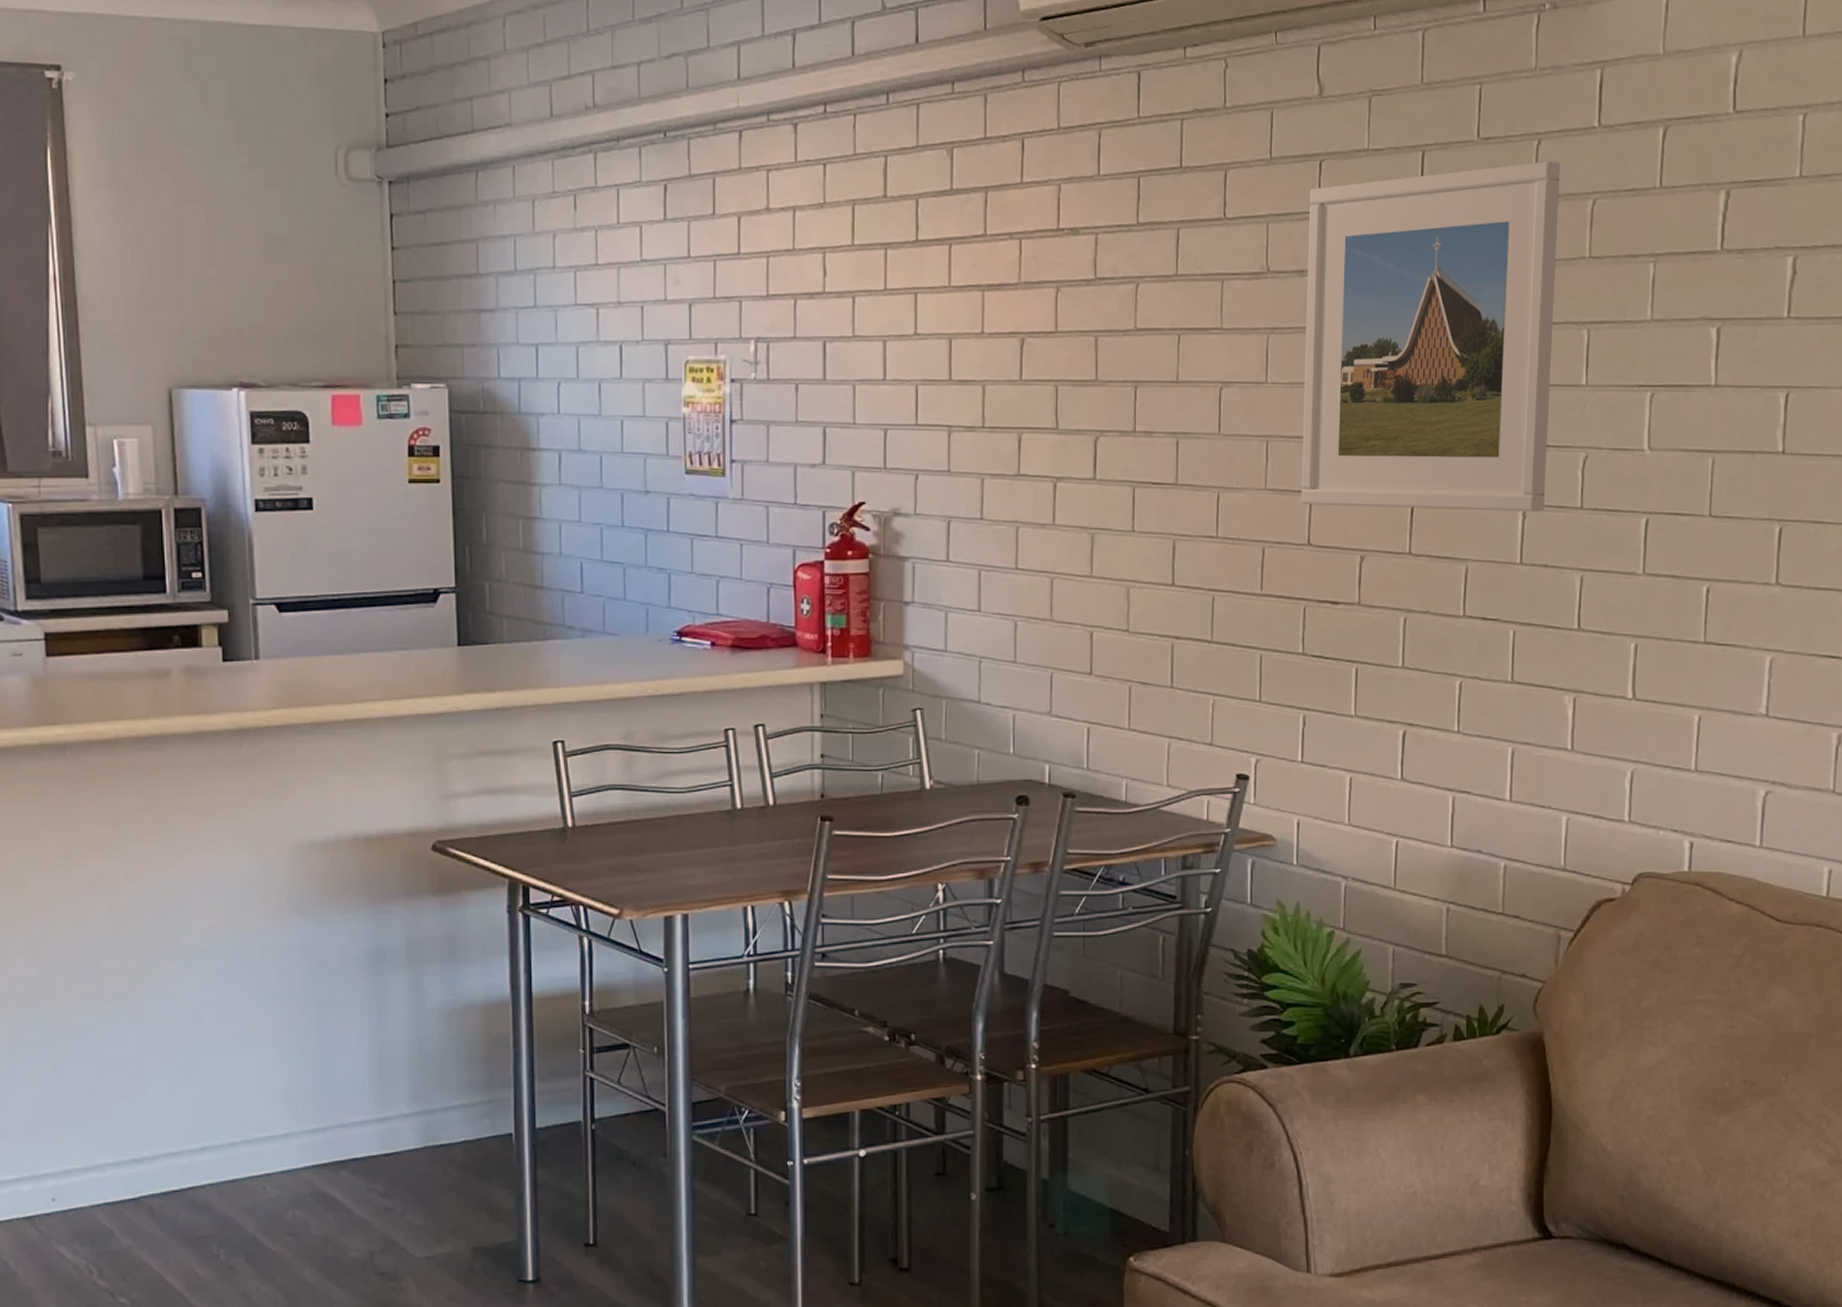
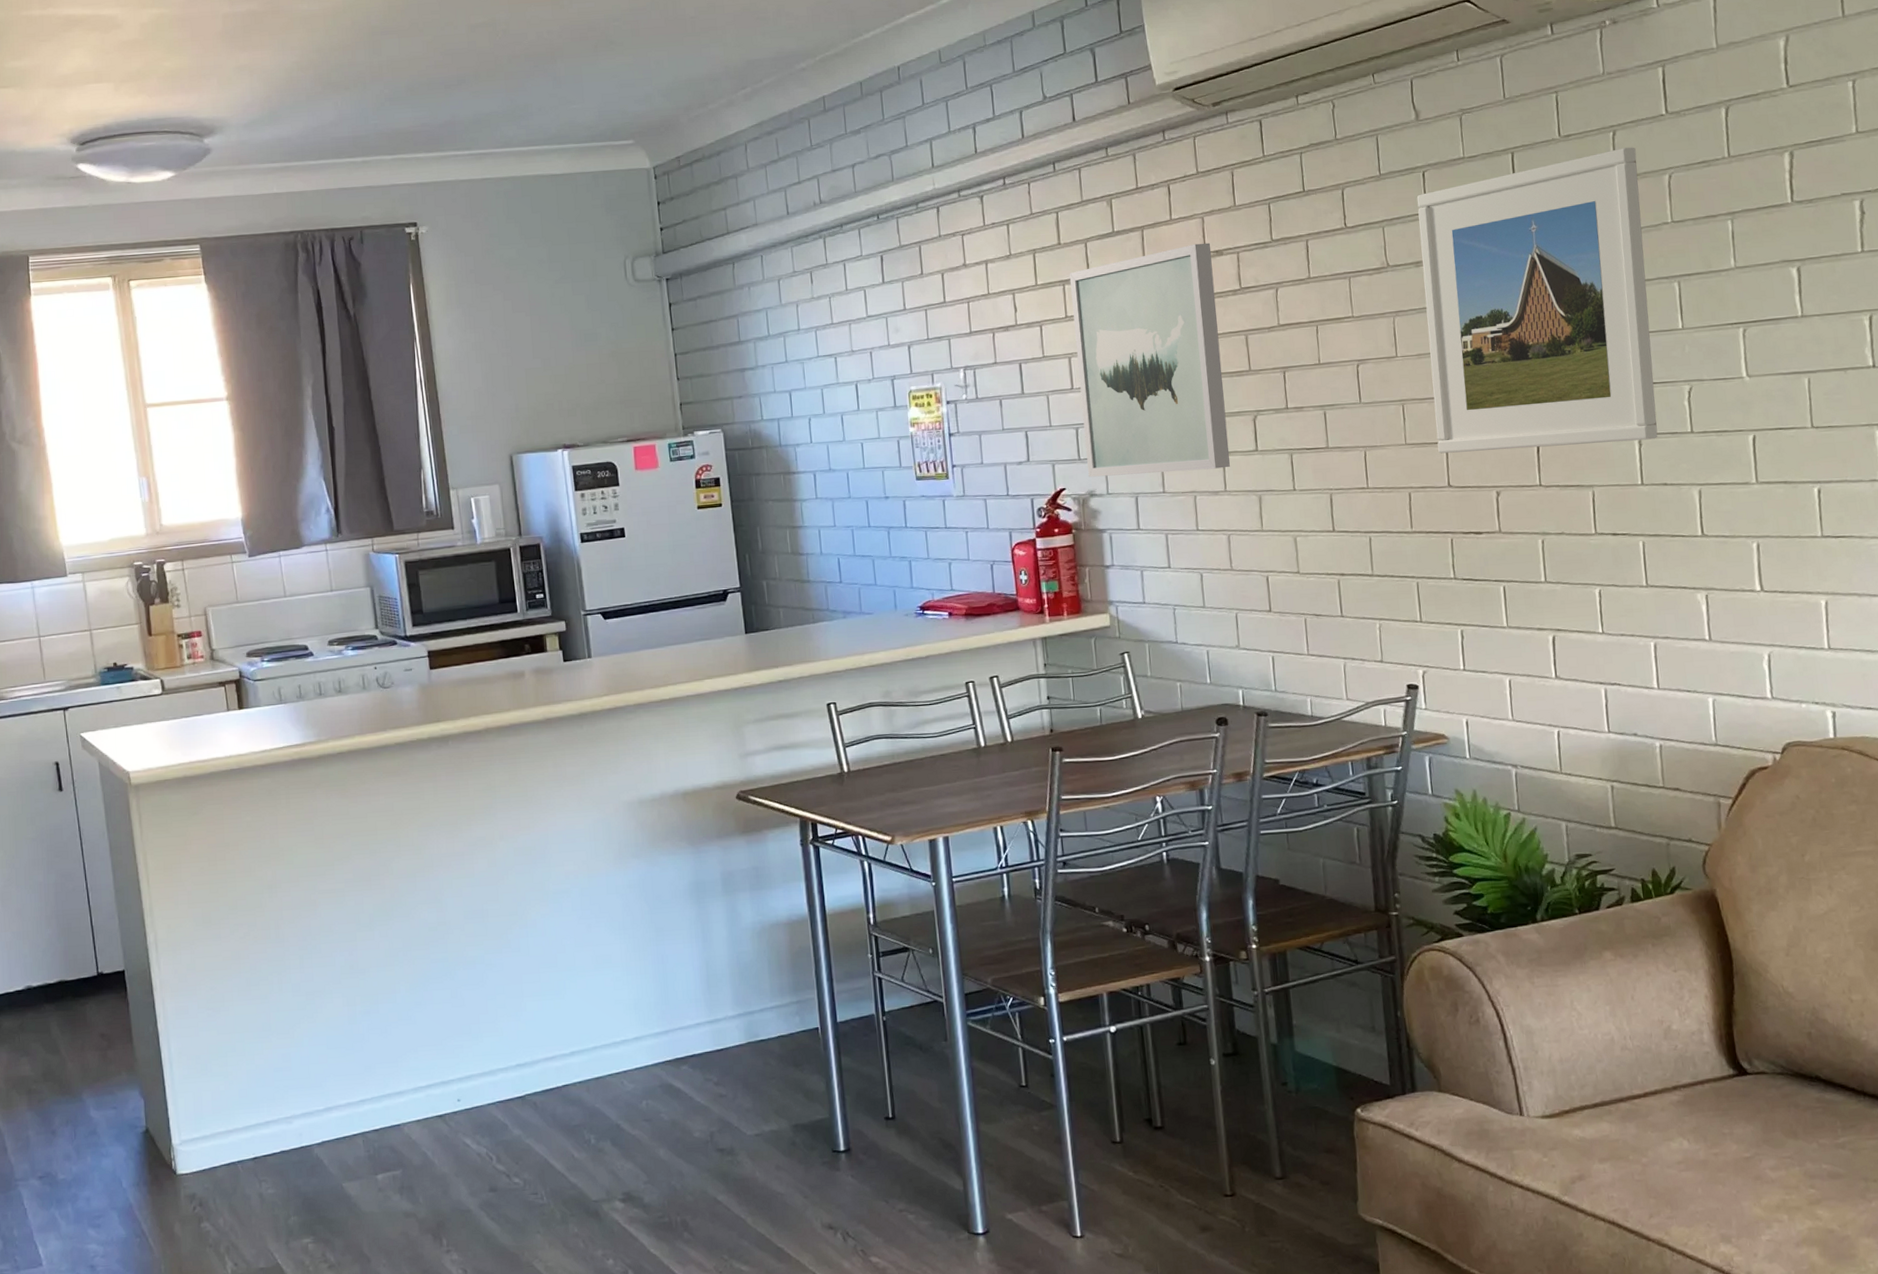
wall art: none [893,216,1066,497] -> present [1069,242,1230,477]

